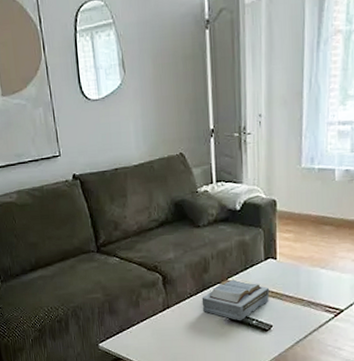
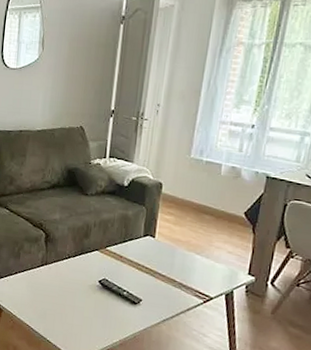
bible: present [201,279,270,321] -> none [77,249,145,290]

